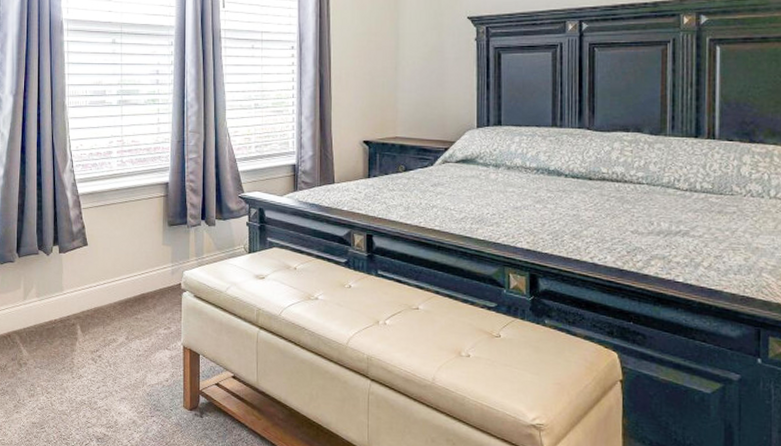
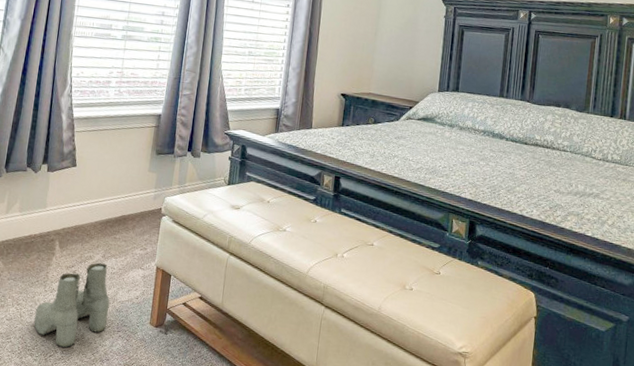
boots: none [66,345,140,436] -> present [34,262,110,348]

